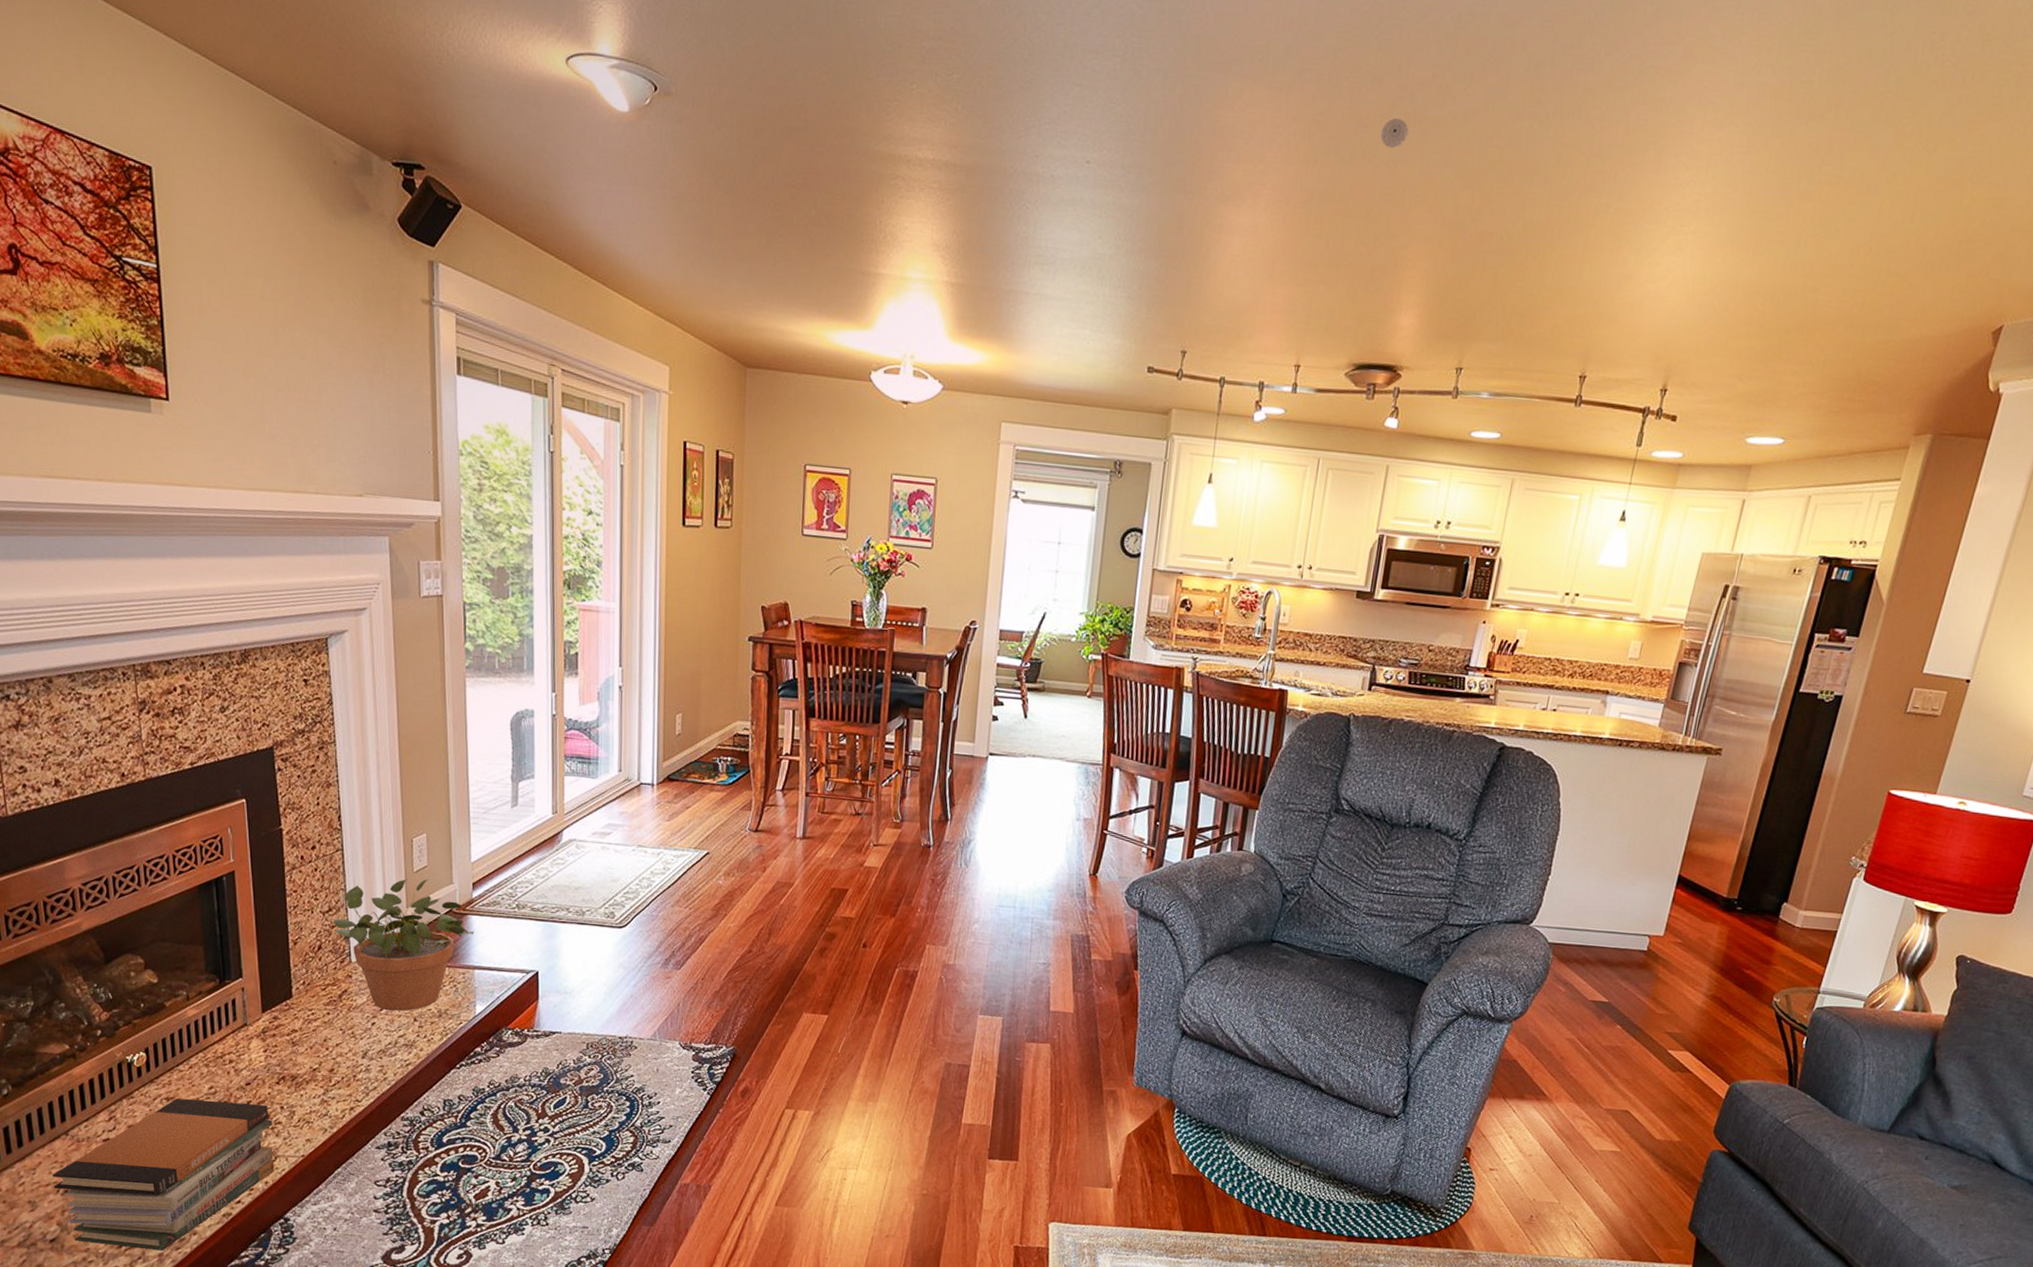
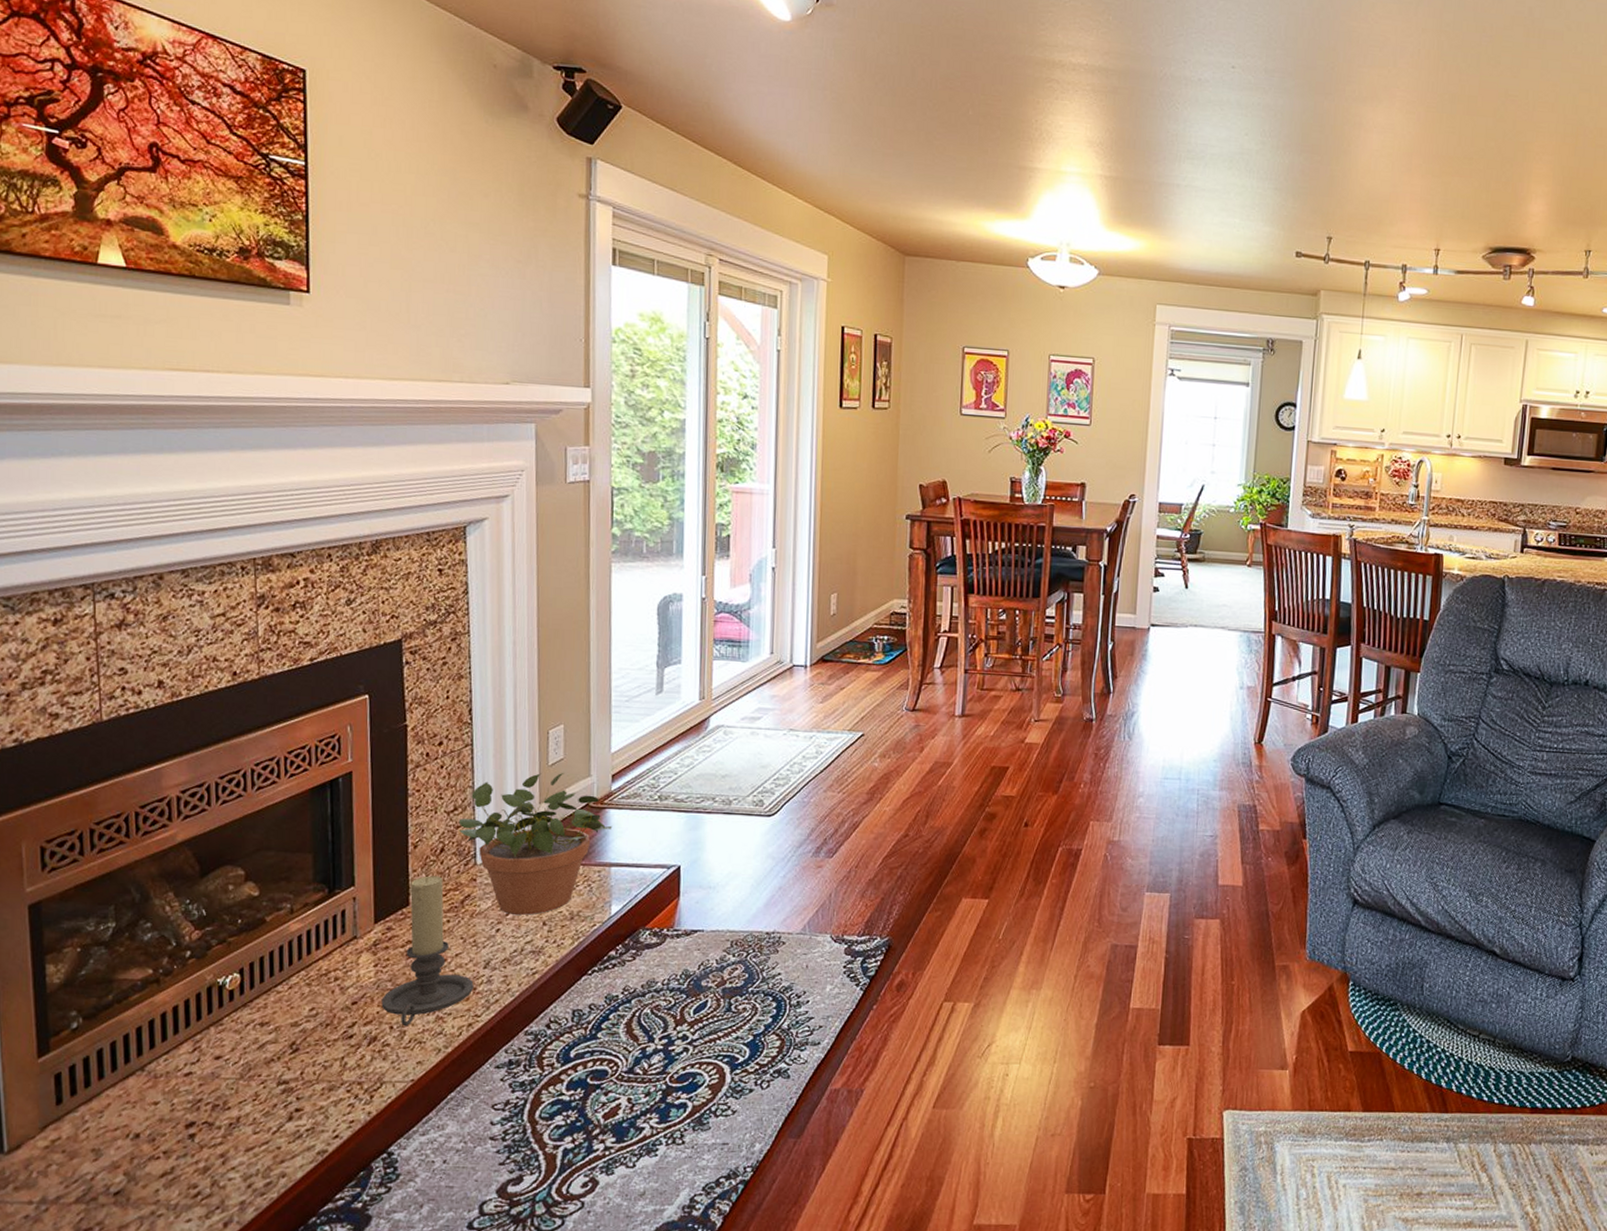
book stack: present [52,1098,275,1251] -> none [122,1022,380,1198]
candle holder: none [272,971,354,1107] -> present [381,876,474,1027]
smoke detector: present [1380,117,1409,149] -> none [1503,29,1529,56]

